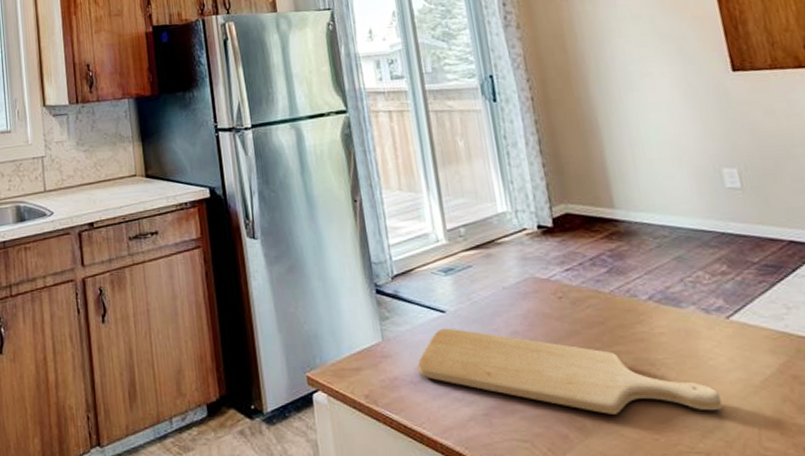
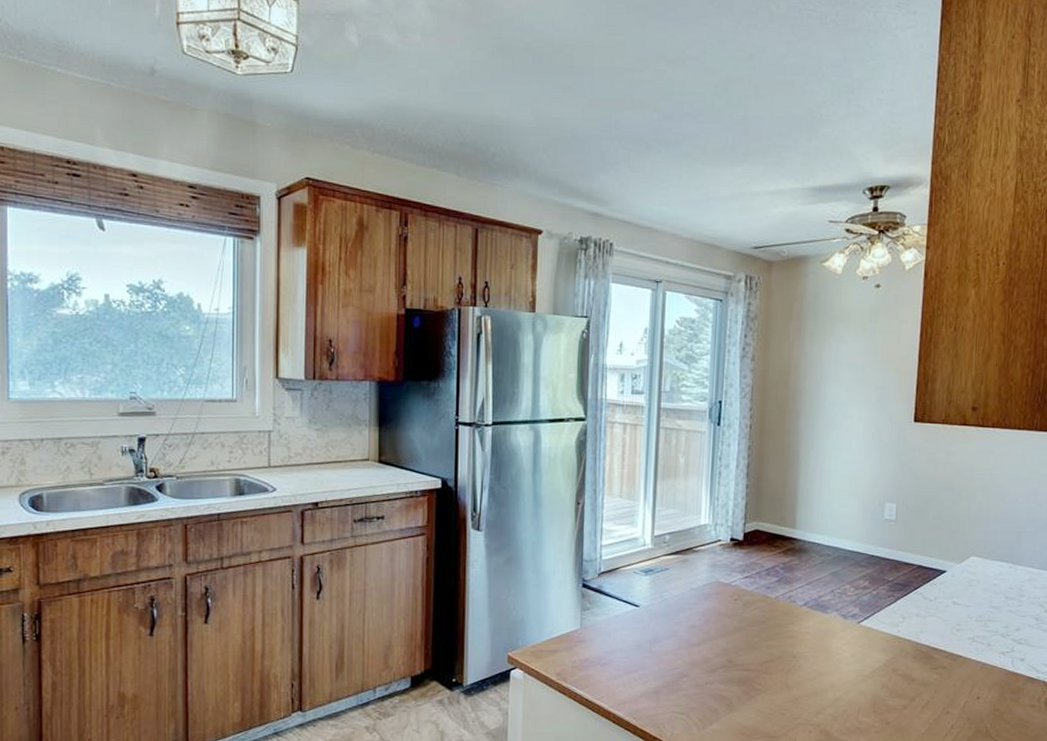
chopping board: present [417,328,723,414] -> none [606,620,839,694]

